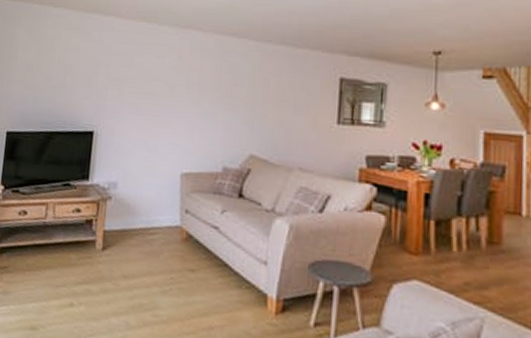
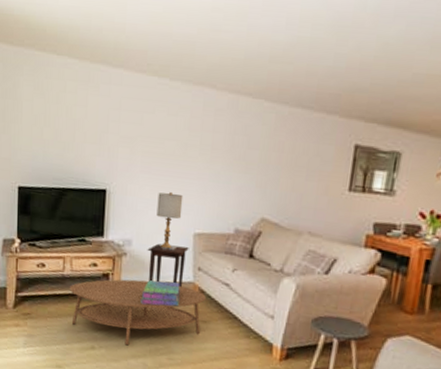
coffee table: none [50,225,194,301] -> present [69,279,206,346]
stack of books: none [124,225,167,254] -> present [140,280,180,307]
side table: none [133,185,176,233] -> present [147,243,189,288]
lamp: none [143,132,171,191] -> present [156,192,184,249]

